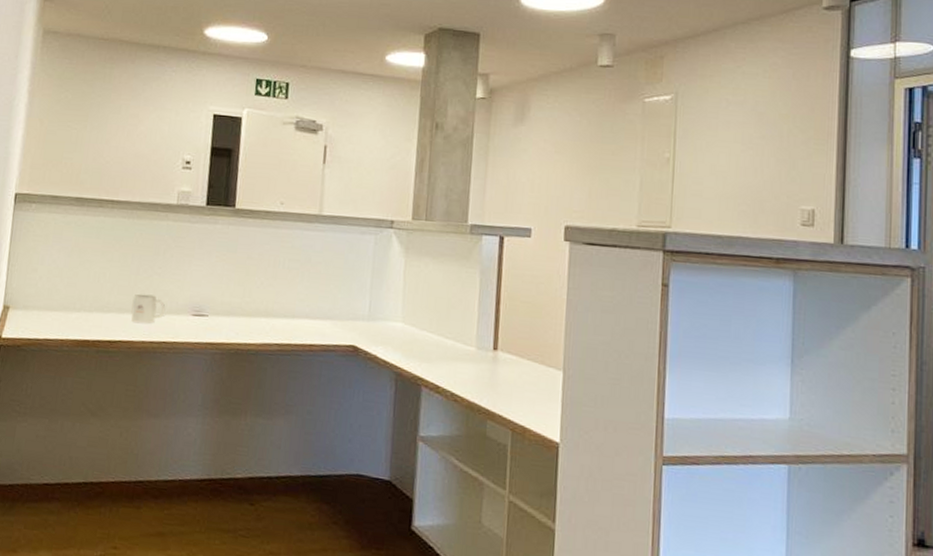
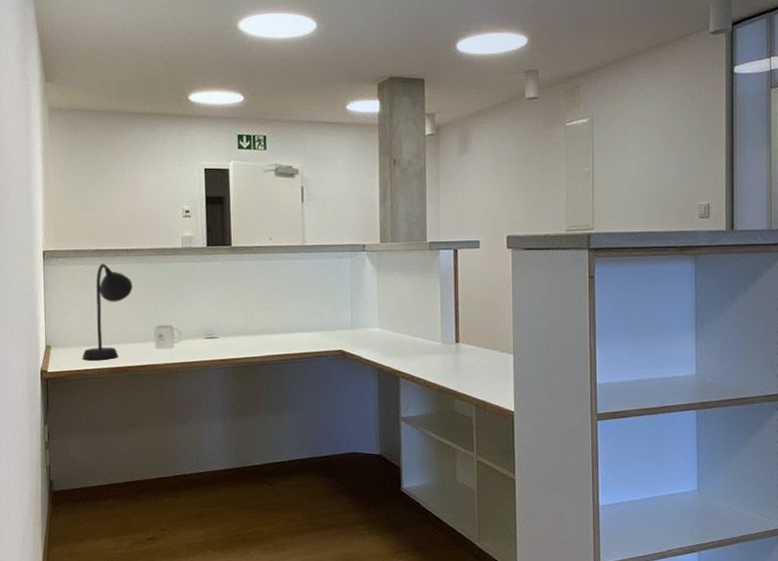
desk lamp: none [44,214,114,330] -> present [82,263,132,361]

